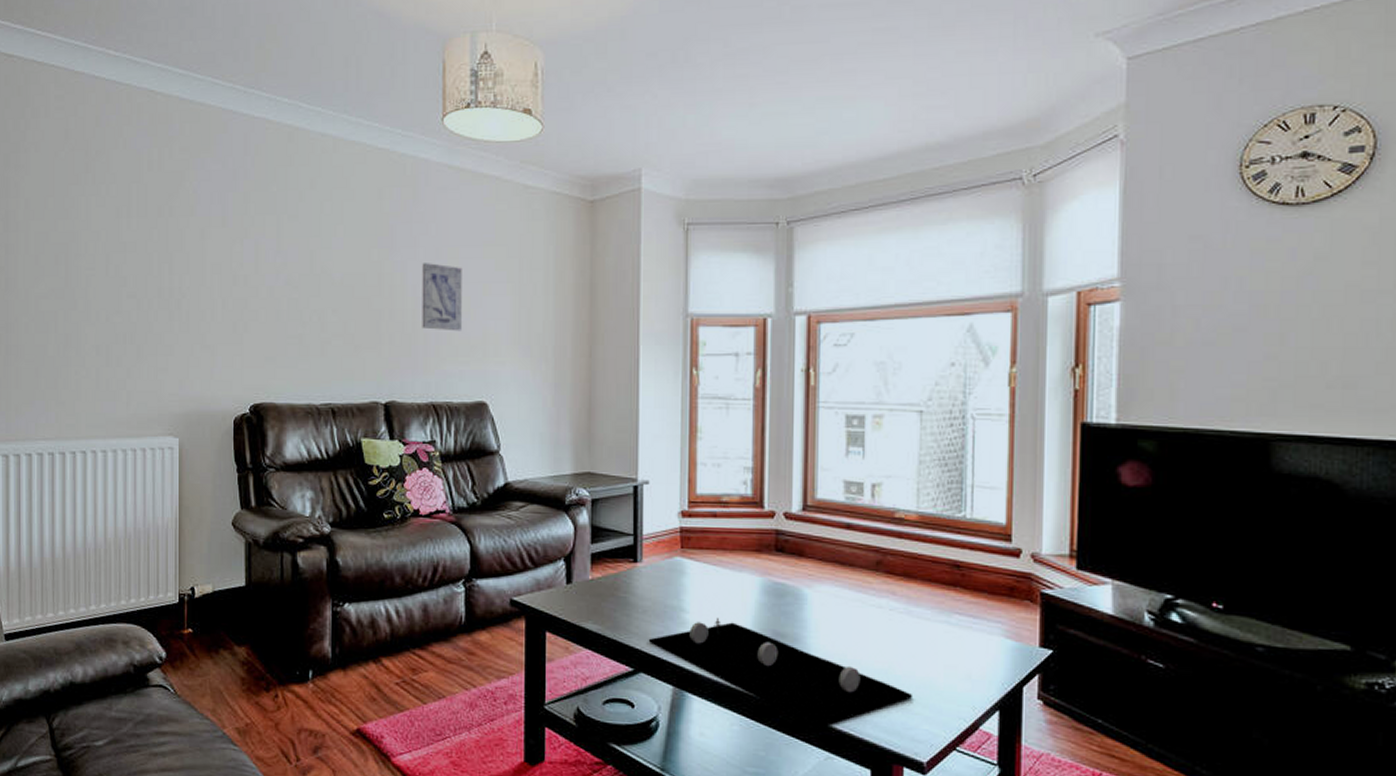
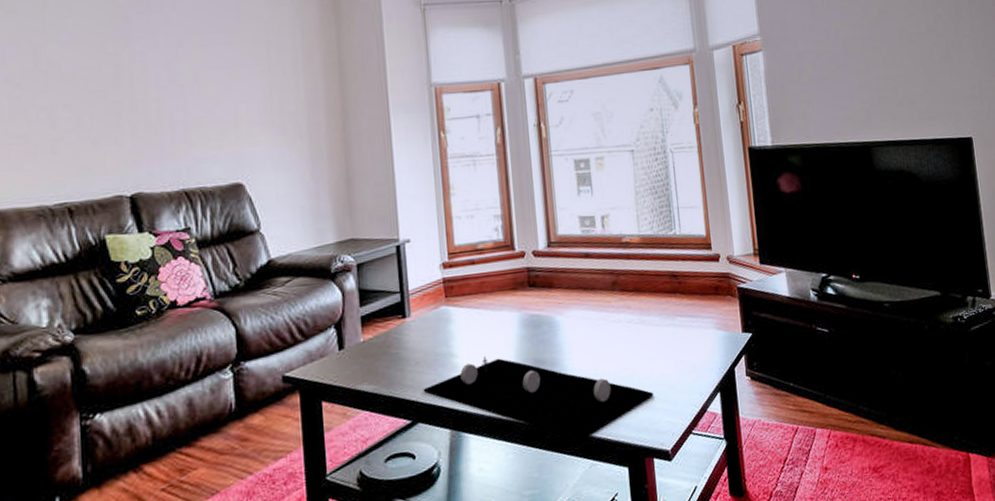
wall art: present [422,263,462,331] -> none [164,51,211,117]

